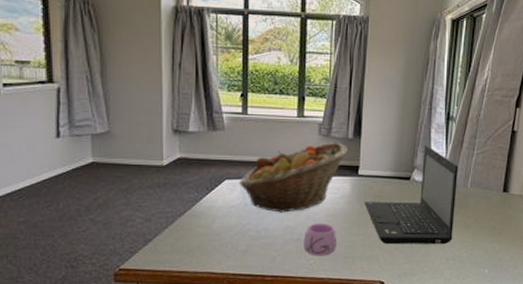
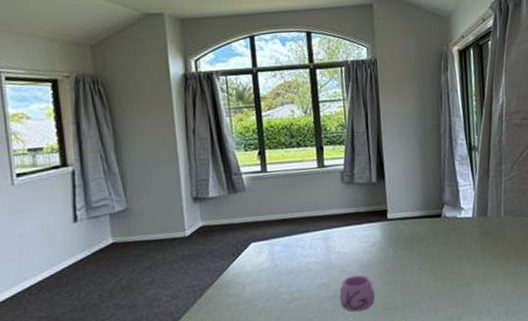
fruit basket: present [238,142,348,213] -> none [265,188,373,270]
laptop: present [364,146,458,245] -> none [397,179,495,289]

